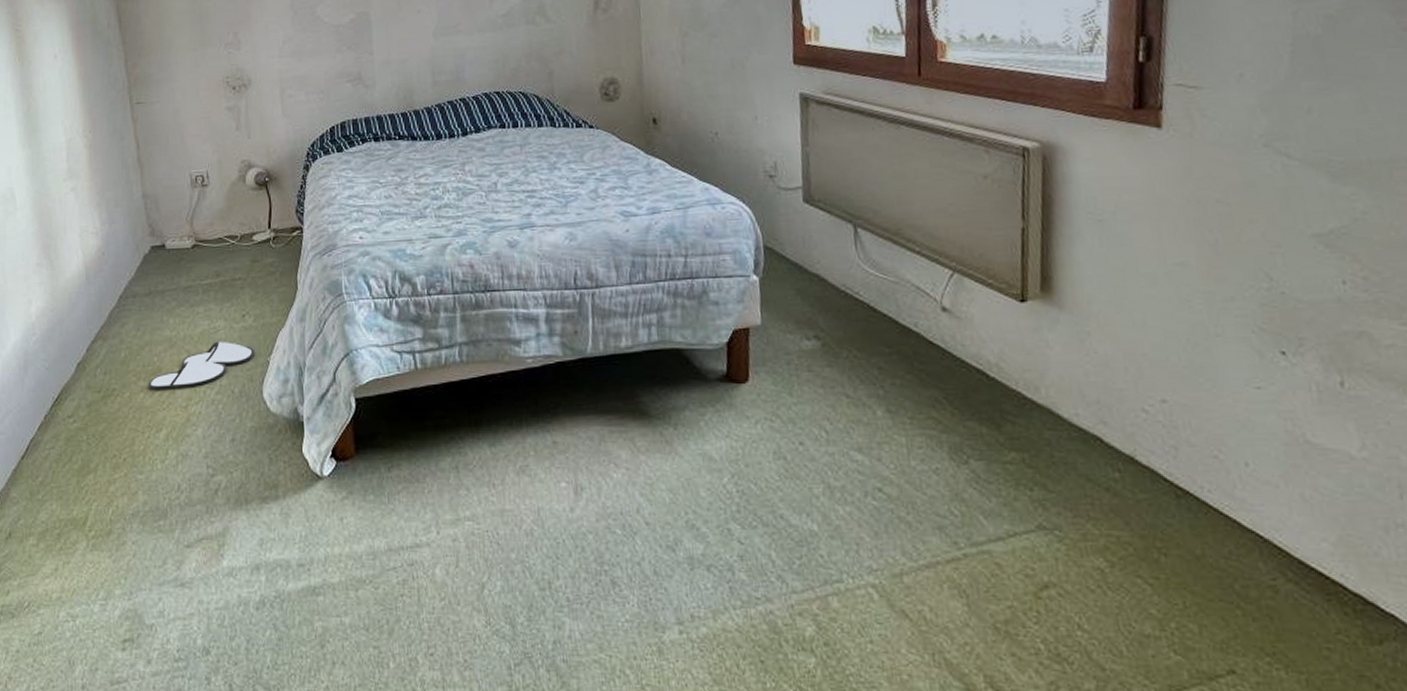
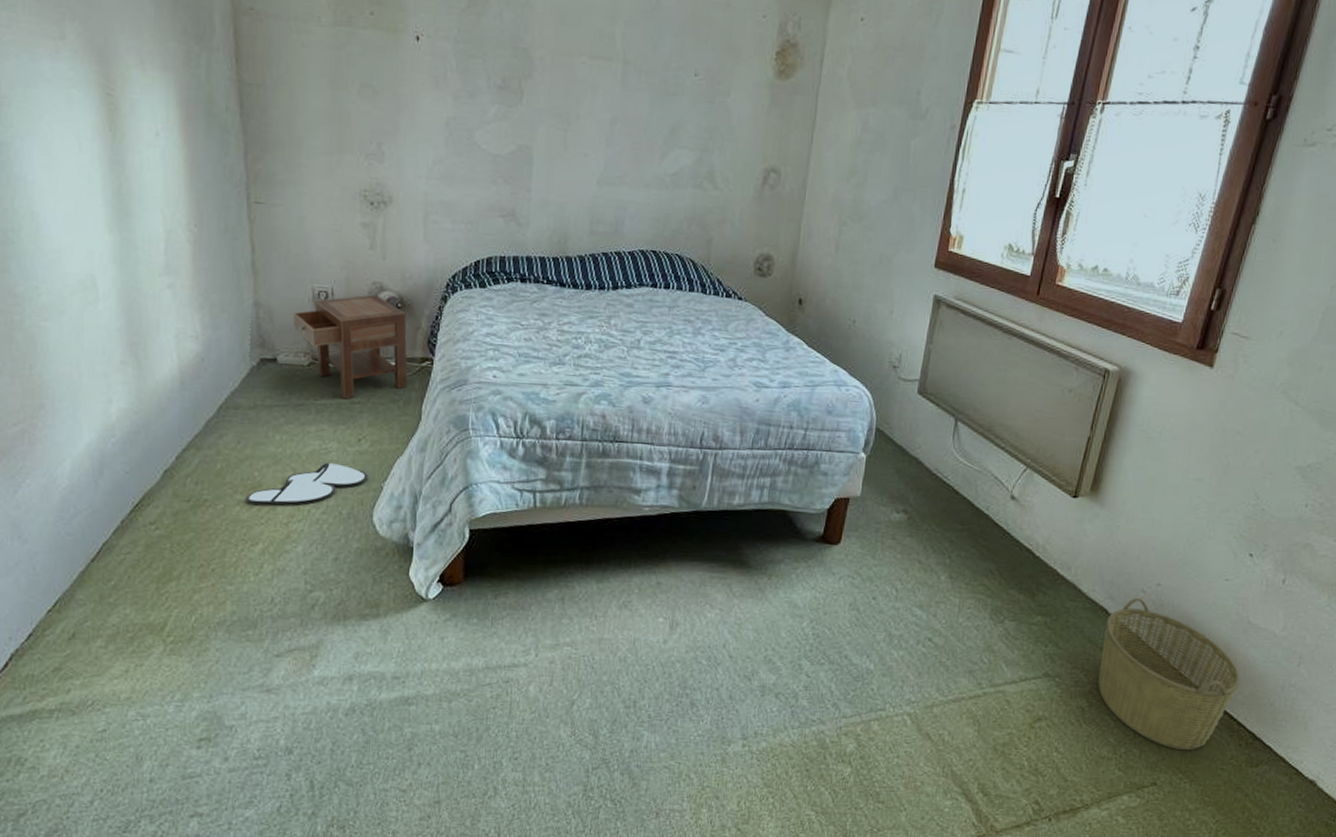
nightstand: none [176,172,282,277] -> present [293,294,408,399]
basket: none [1104,419,1320,622] -> present [1098,597,1241,750]

